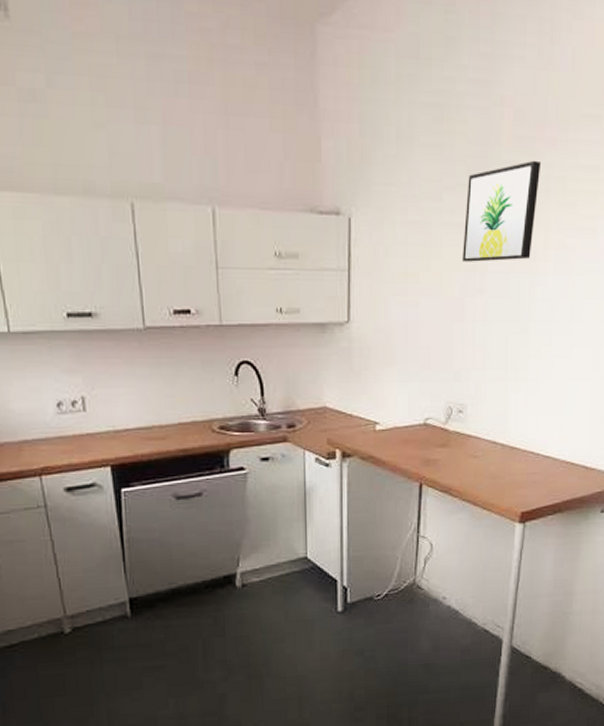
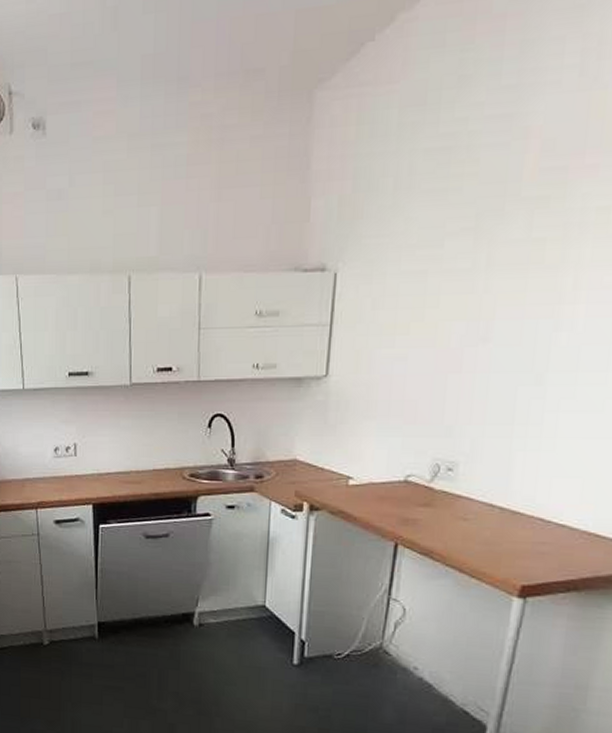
wall art: present [462,160,542,262] -> none [464,192,576,310]

